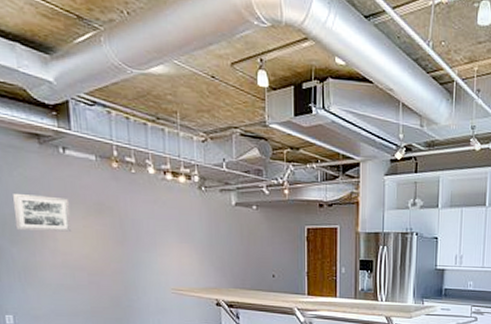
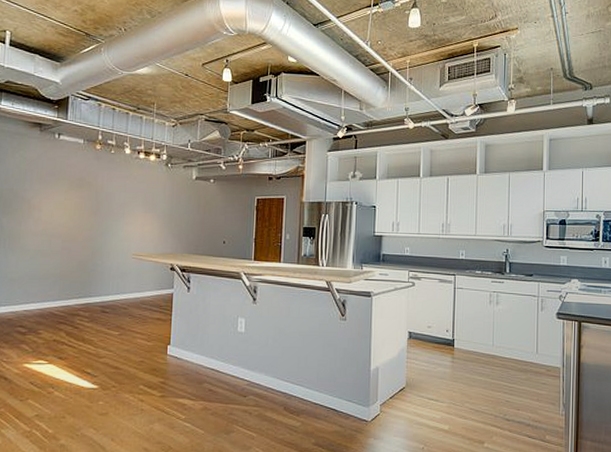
wall art: present [11,192,72,232] -> none [9,171,57,204]

